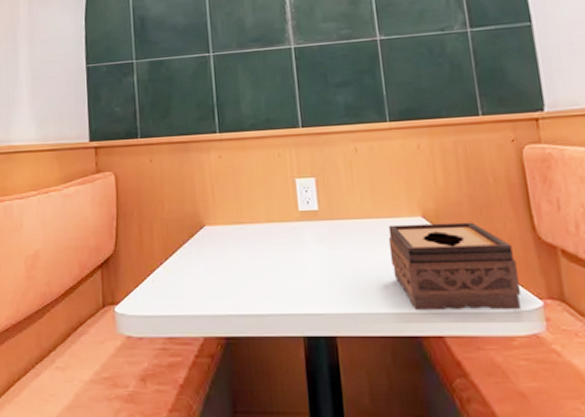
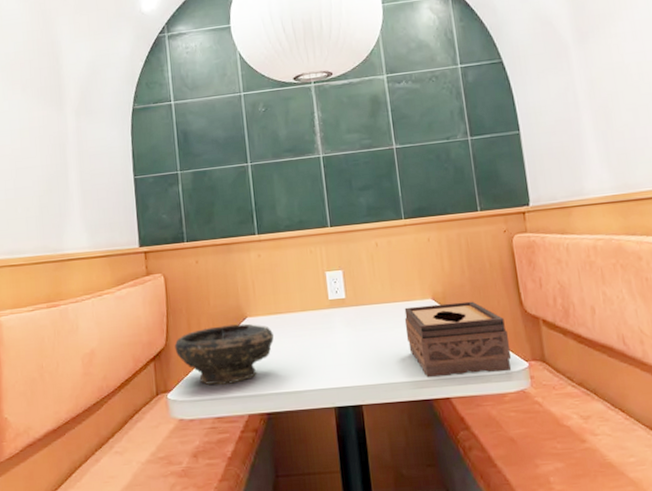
bowl: none [124,233,235,301] -> present [174,323,274,385]

